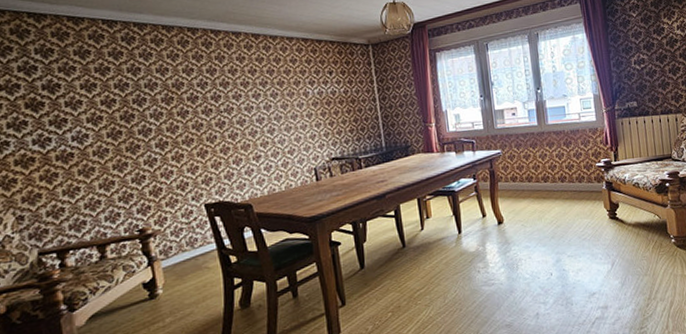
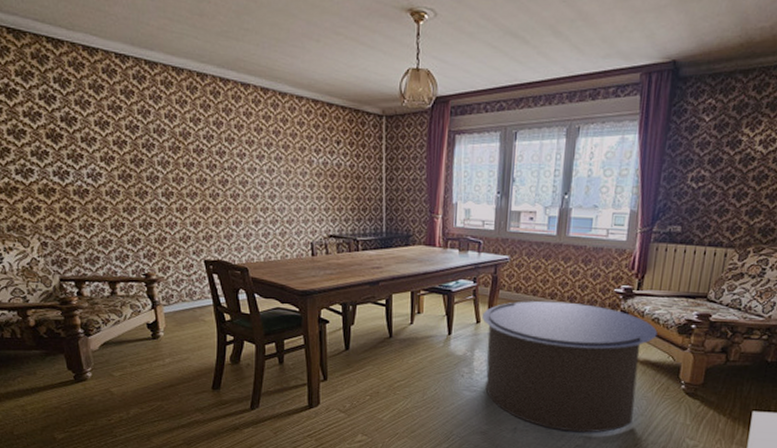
coffee table: none [486,181,641,307] -> present [482,300,658,433]

